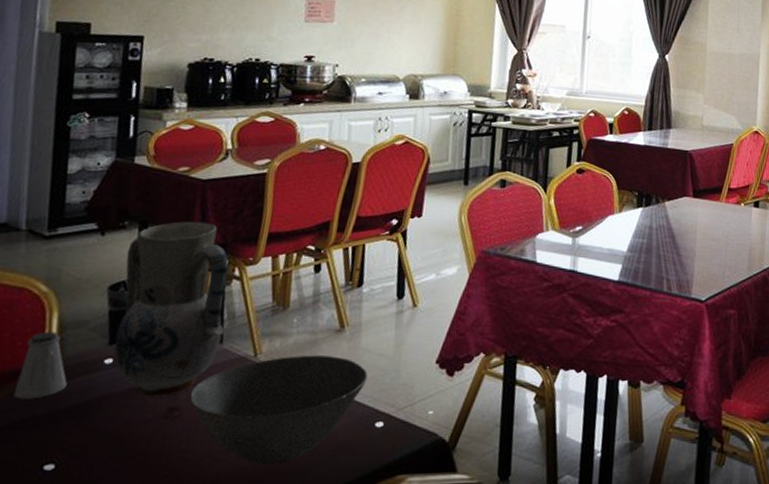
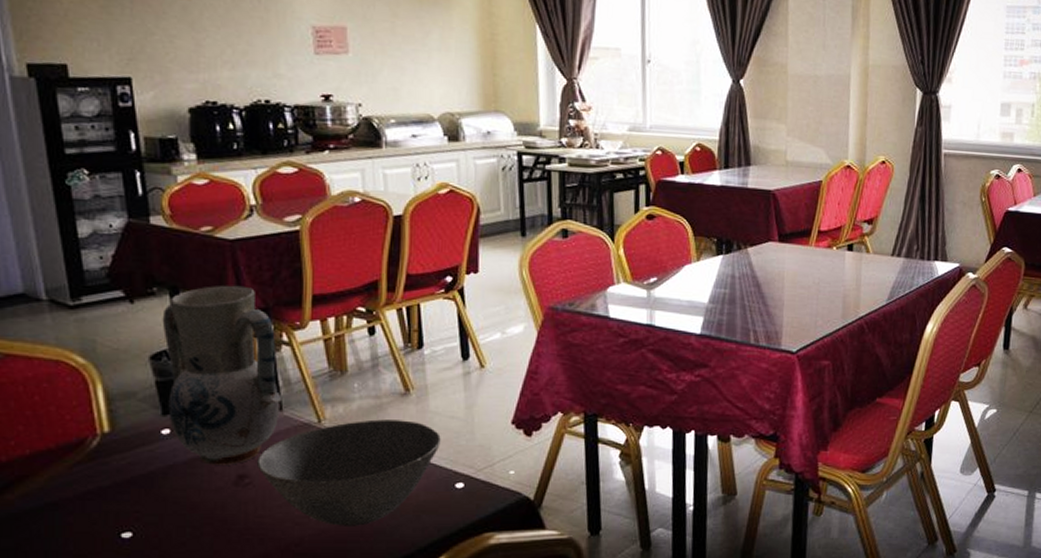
saltshaker: present [13,331,67,399] -> none [73,403,127,471]

